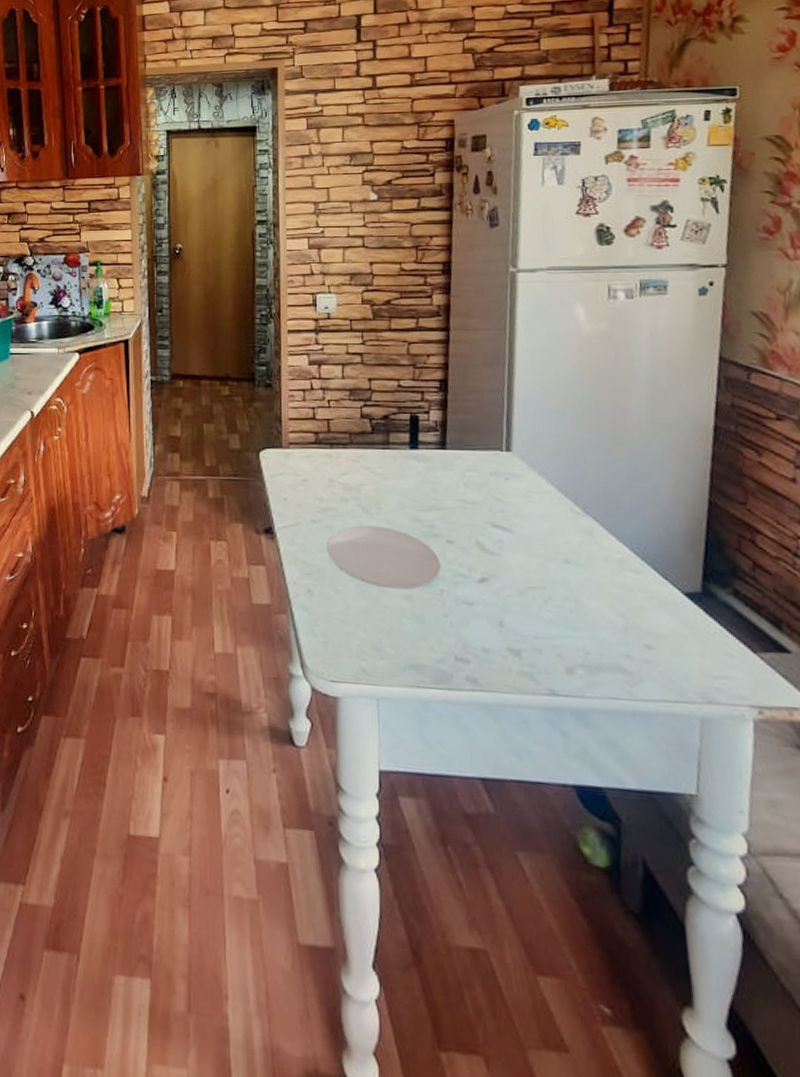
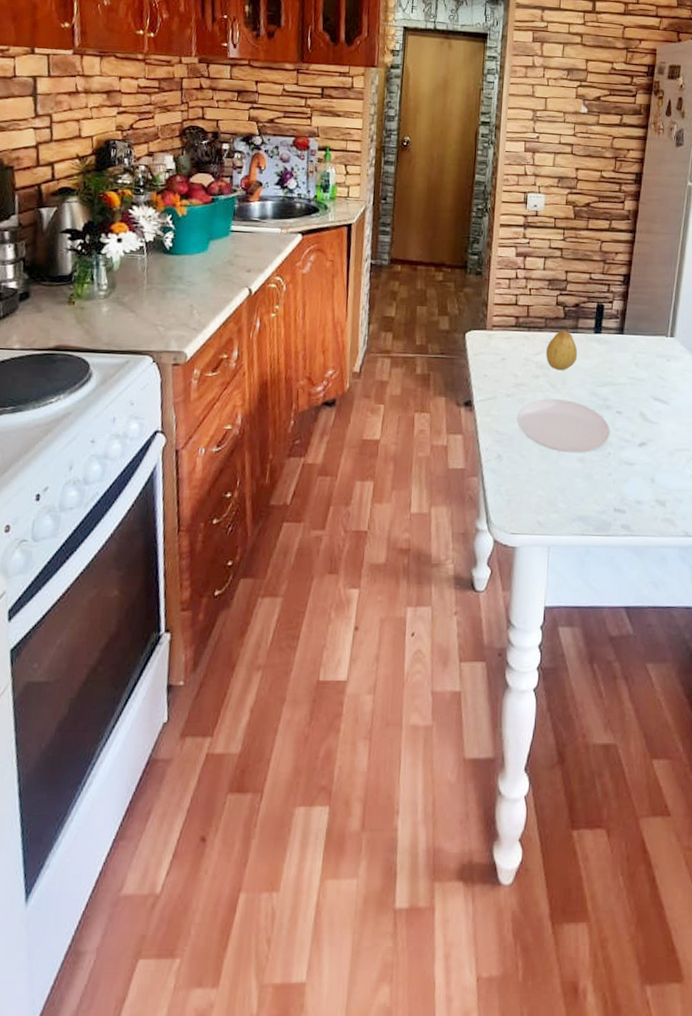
fruit: none [353,438,392,493] -> present [545,323,578,371]

